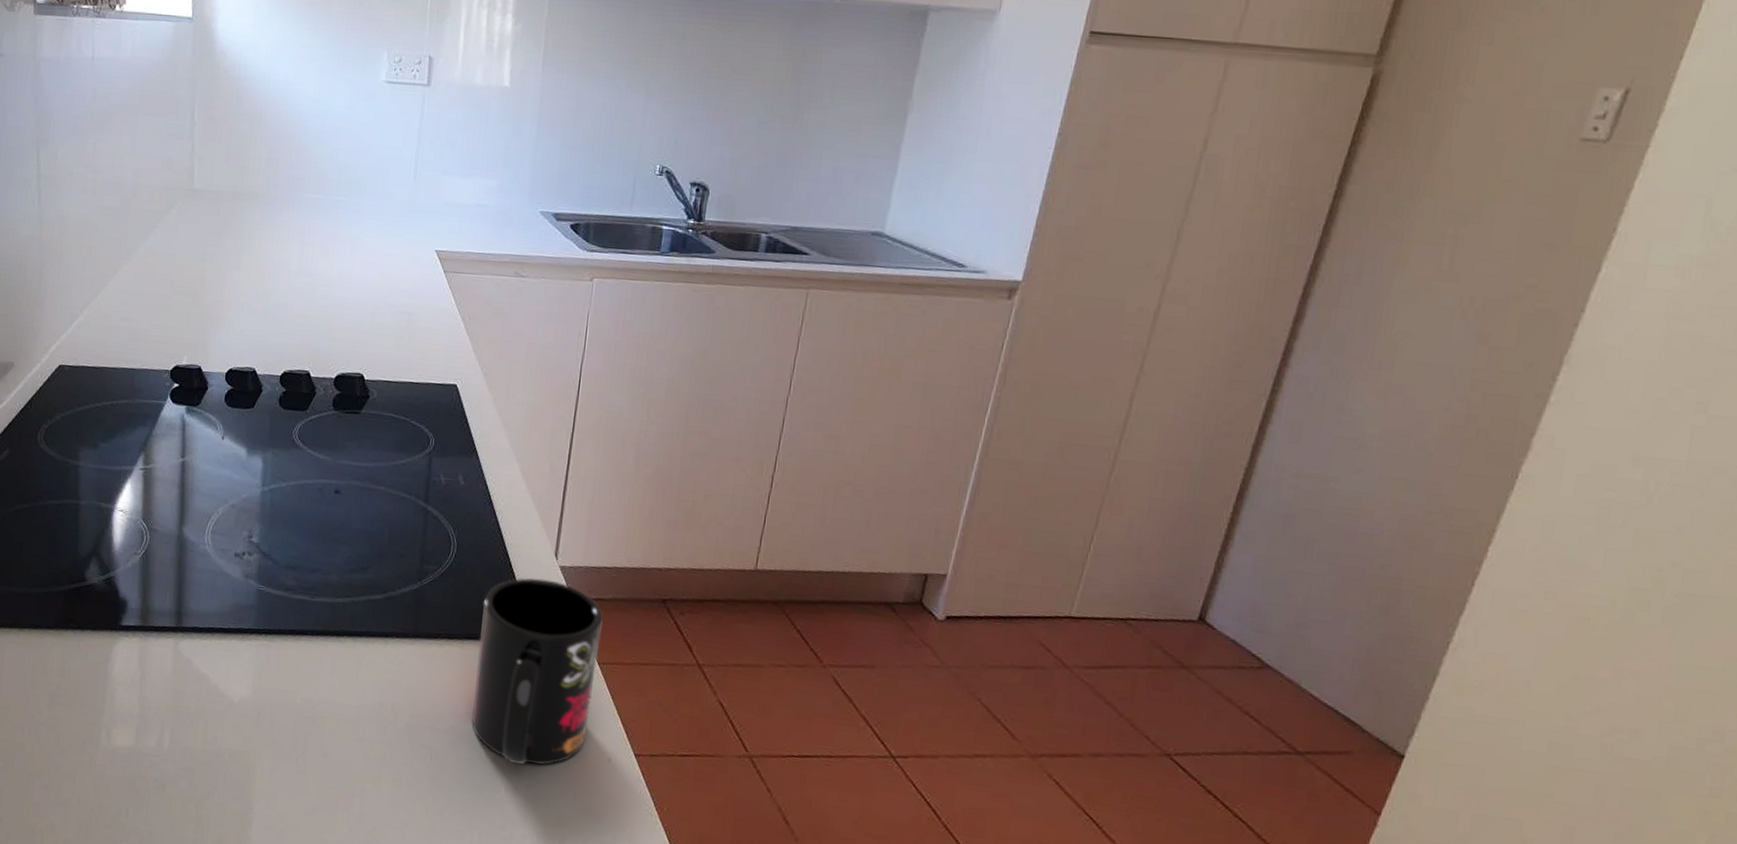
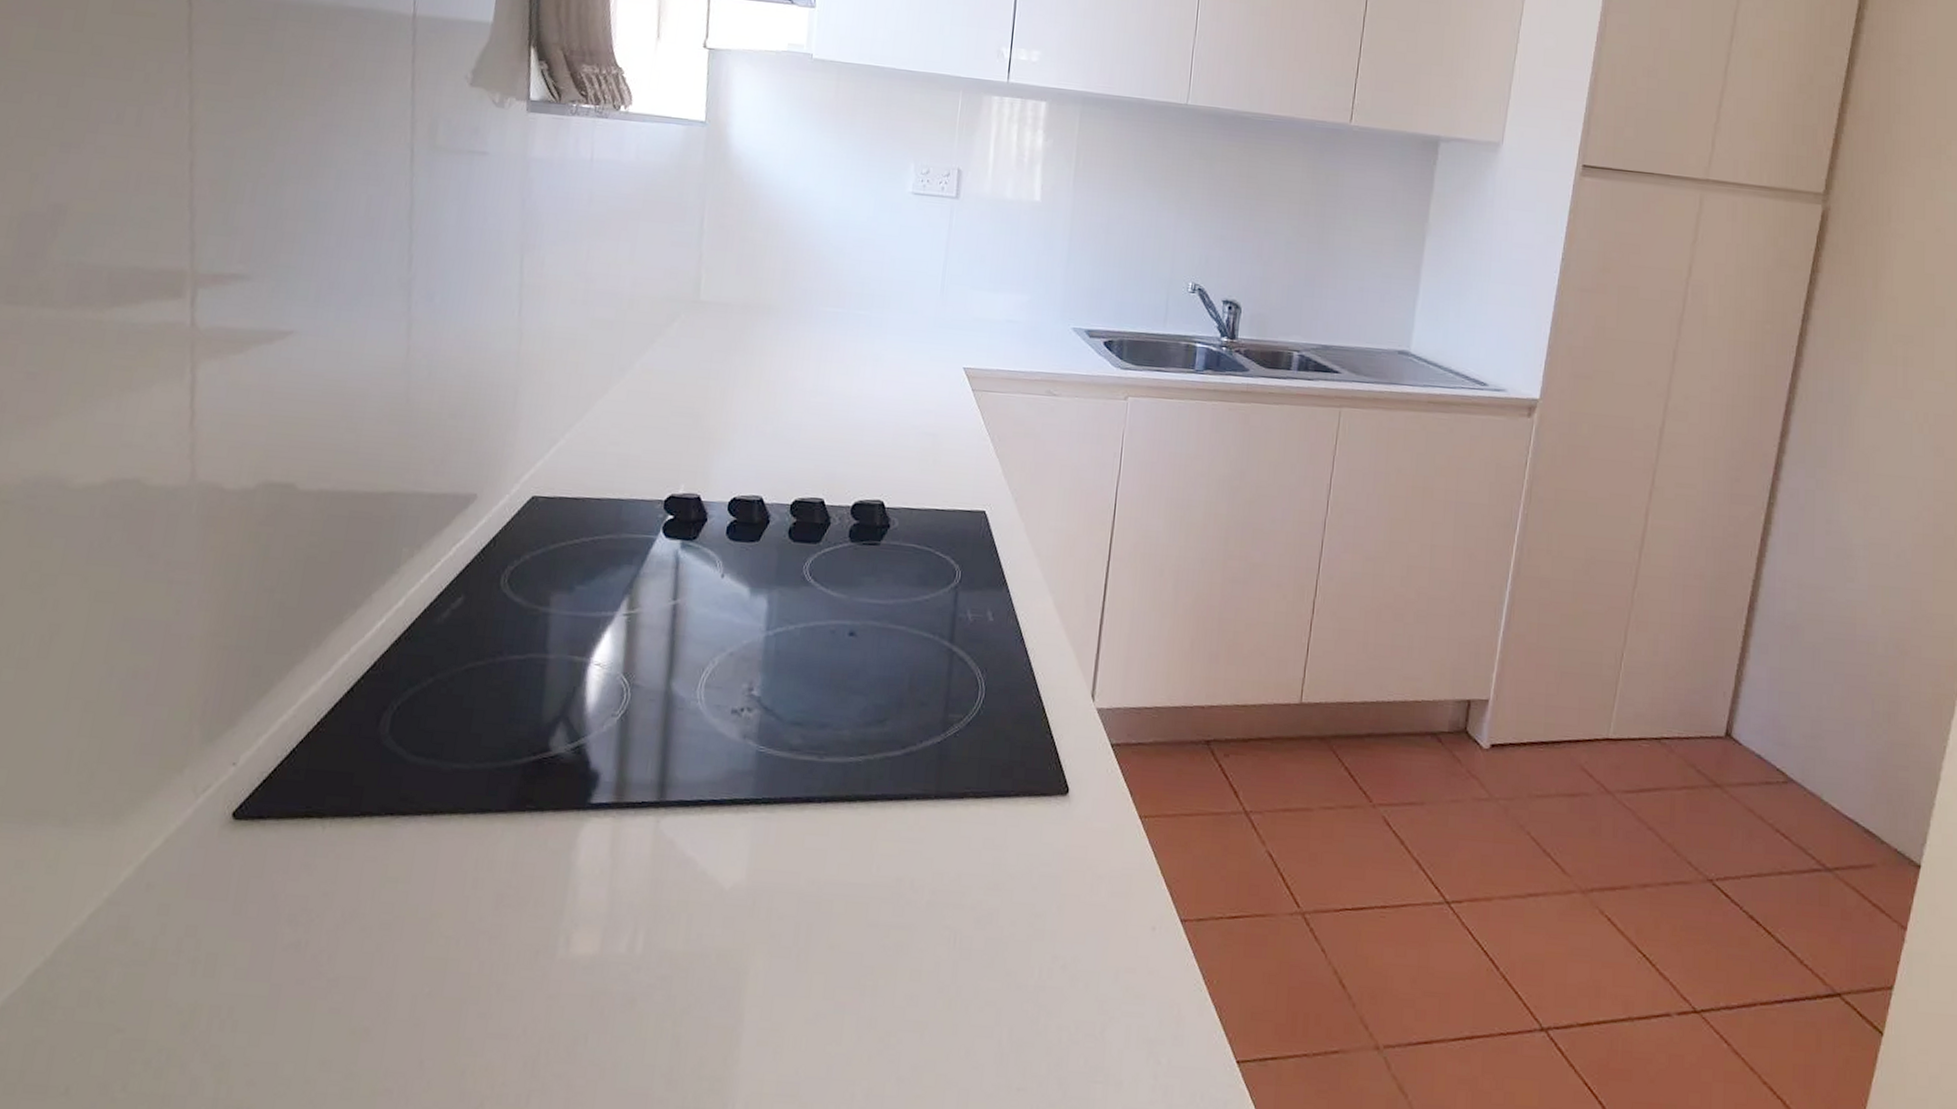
mug: present [471,577,603,766] -> none [1001,723,1144,943]

